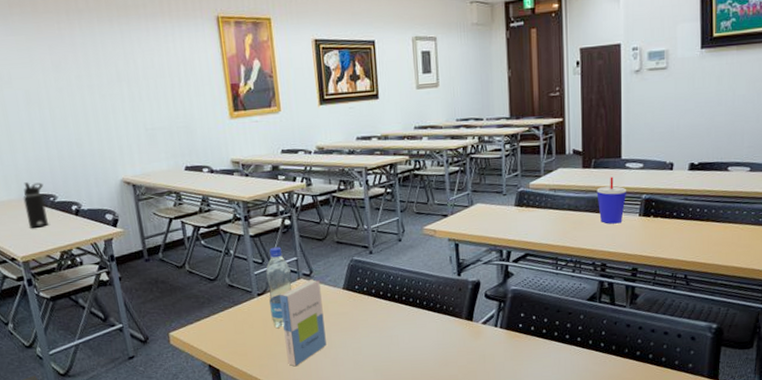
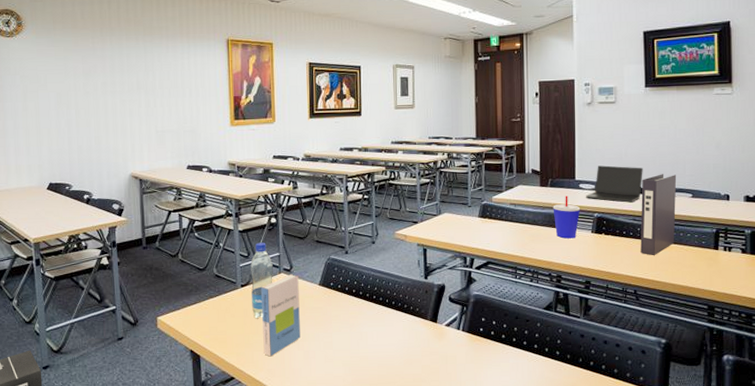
water bottle: present [23,182,48,228] -> none [42,172,62,213]
laptop: none [632,140,697,181] -> present [585,165,643,203]
binder: none [692,147,734,237] -> present [640,174,677,255]

